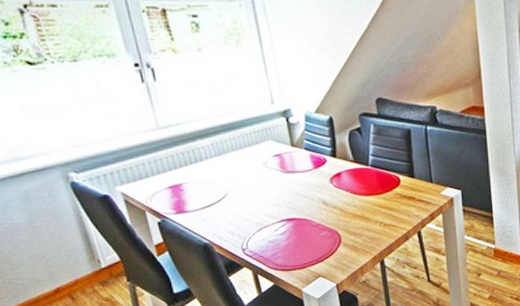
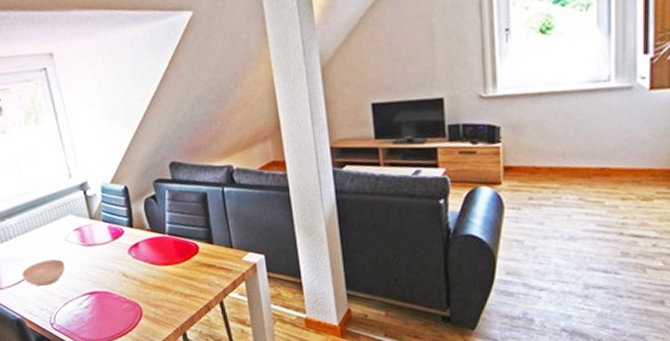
bowl: none [213,184,262,211] -> present [22,259,65,286]

